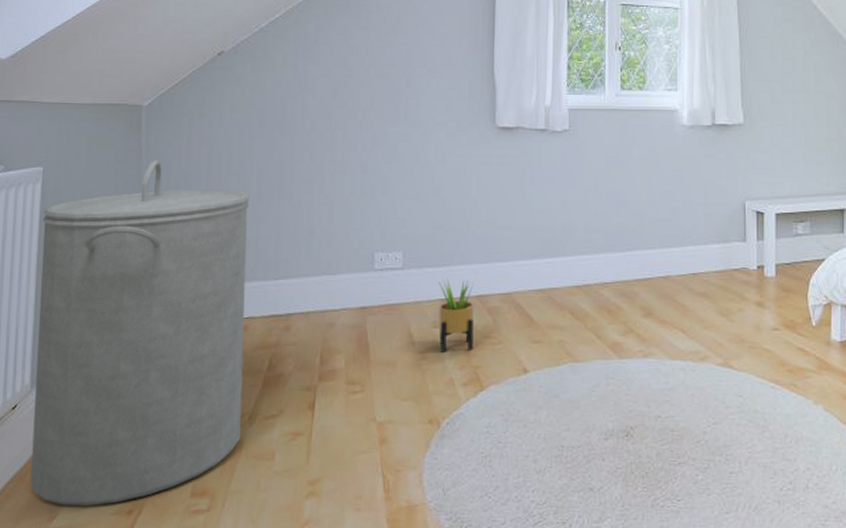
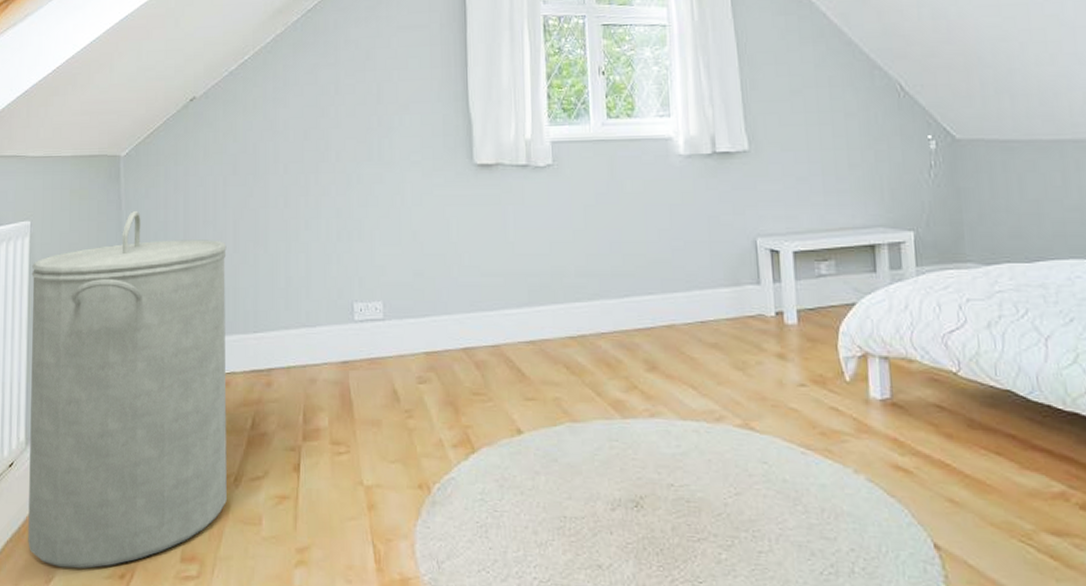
potted plant: present [438,278,474,353] -> none [421,329,462,411]

